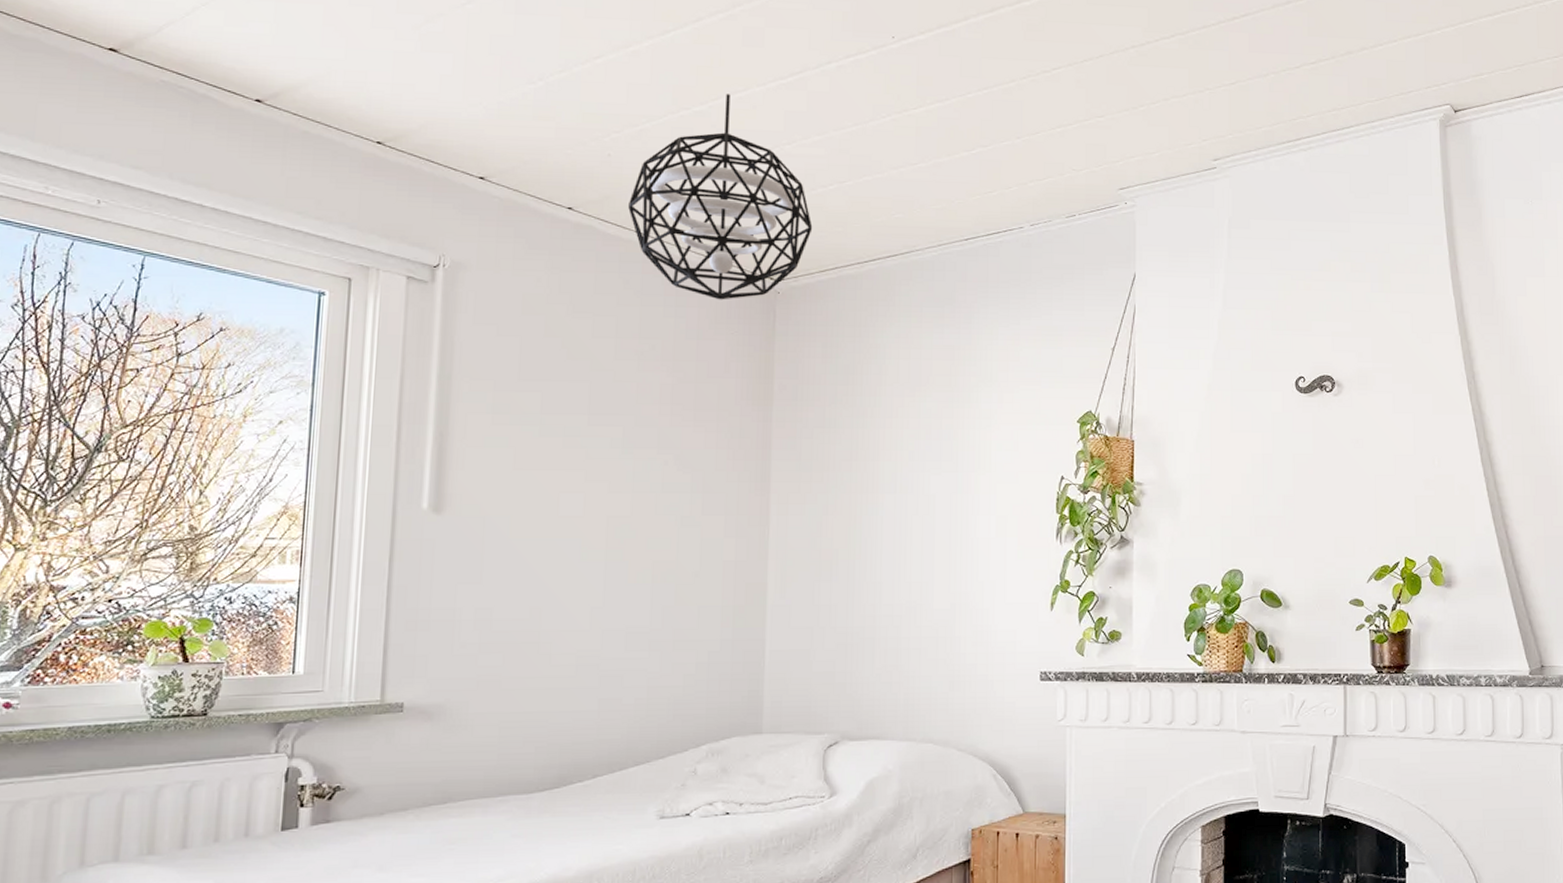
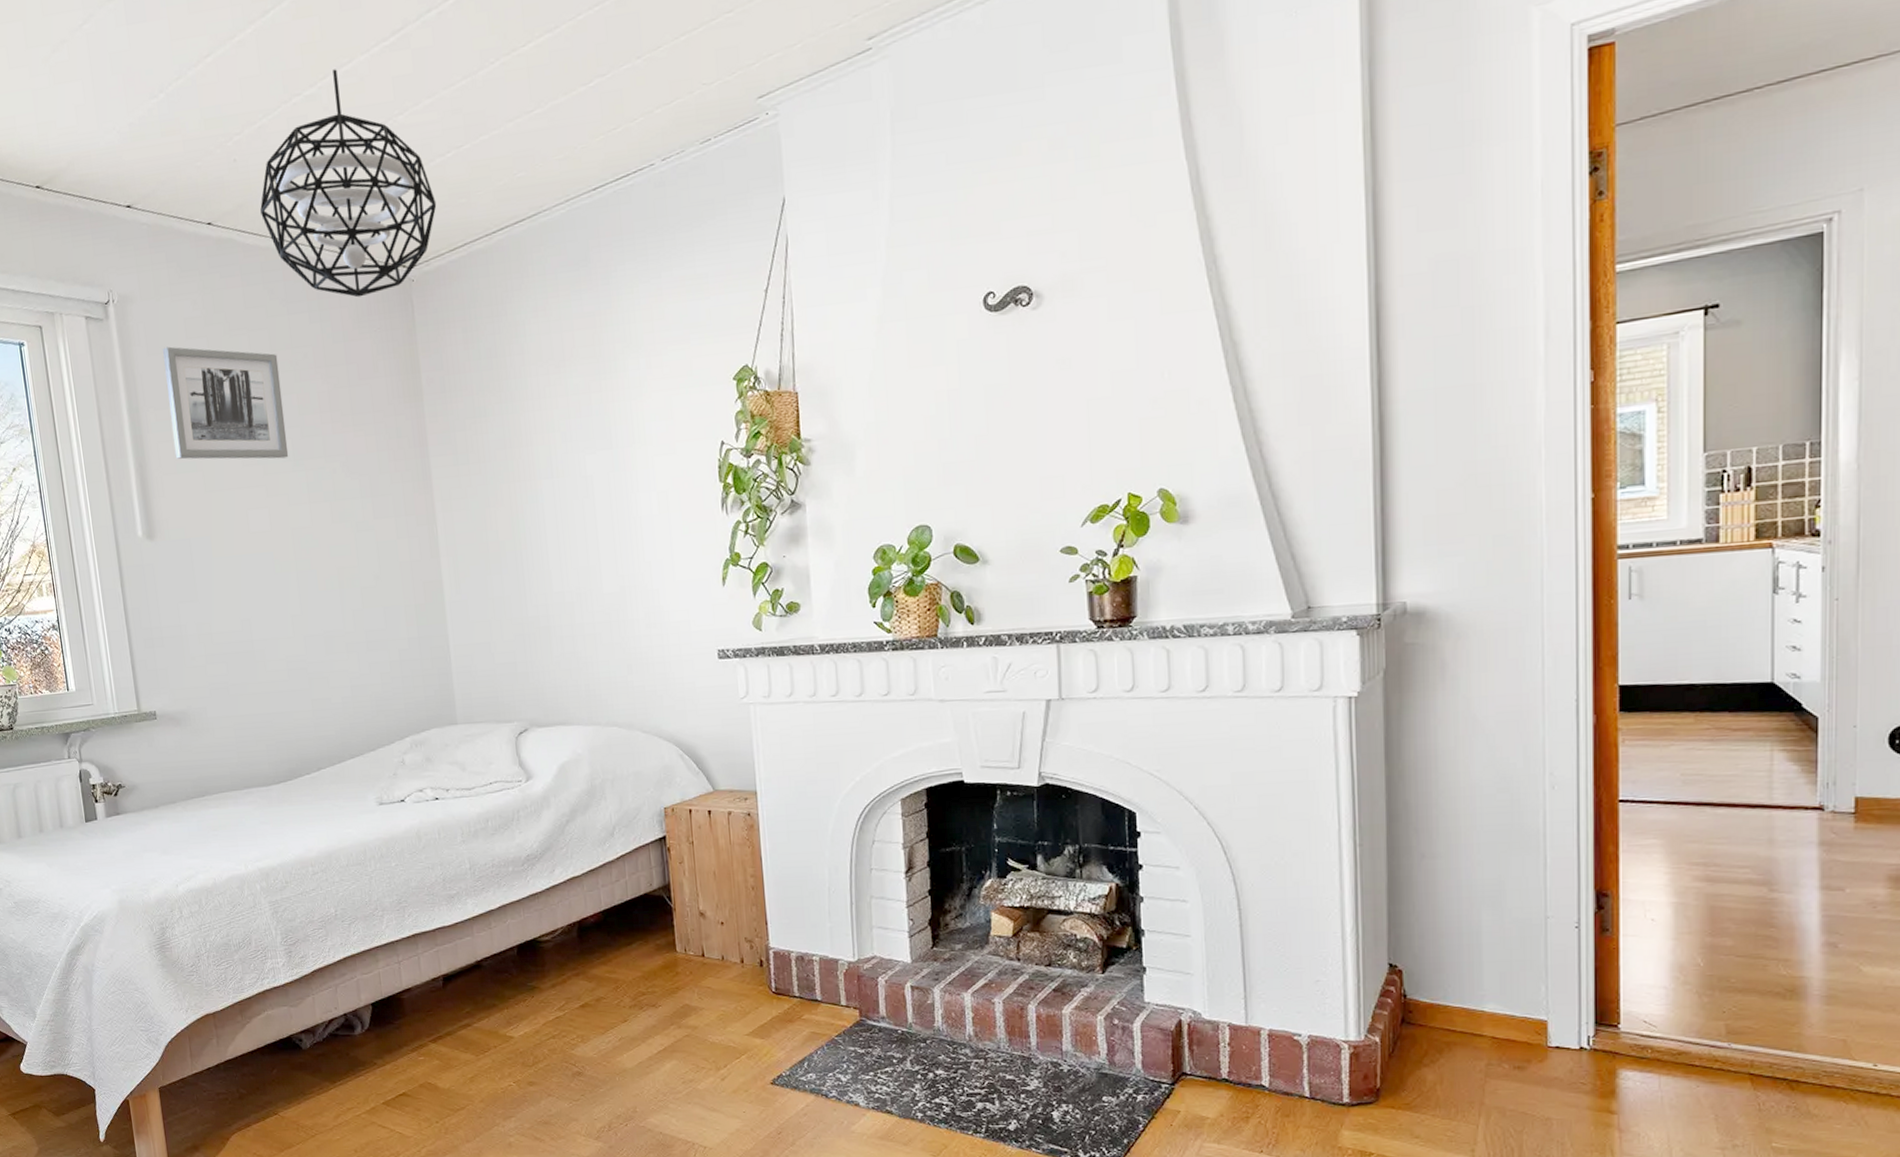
wall art: none [485,318,622,445] -> present [163,346,289,460]

